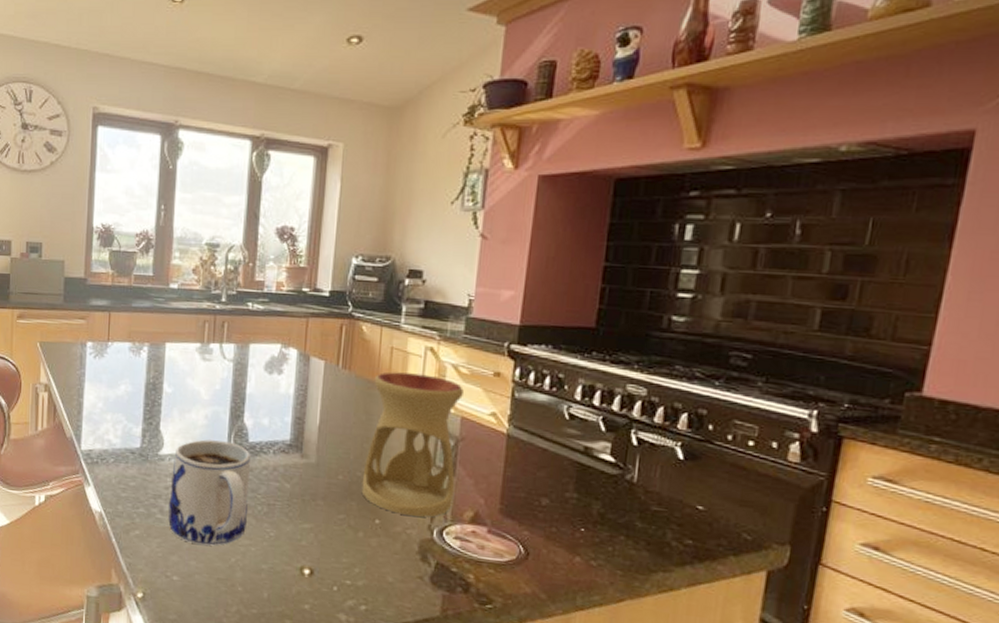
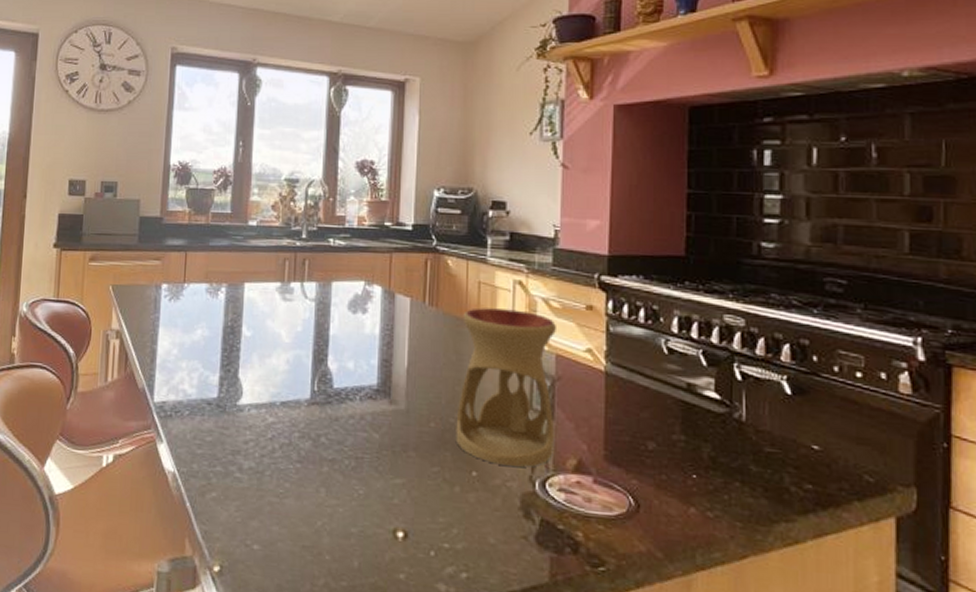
mug: present [168,439,250,546] -> none [247,386,335,508]

